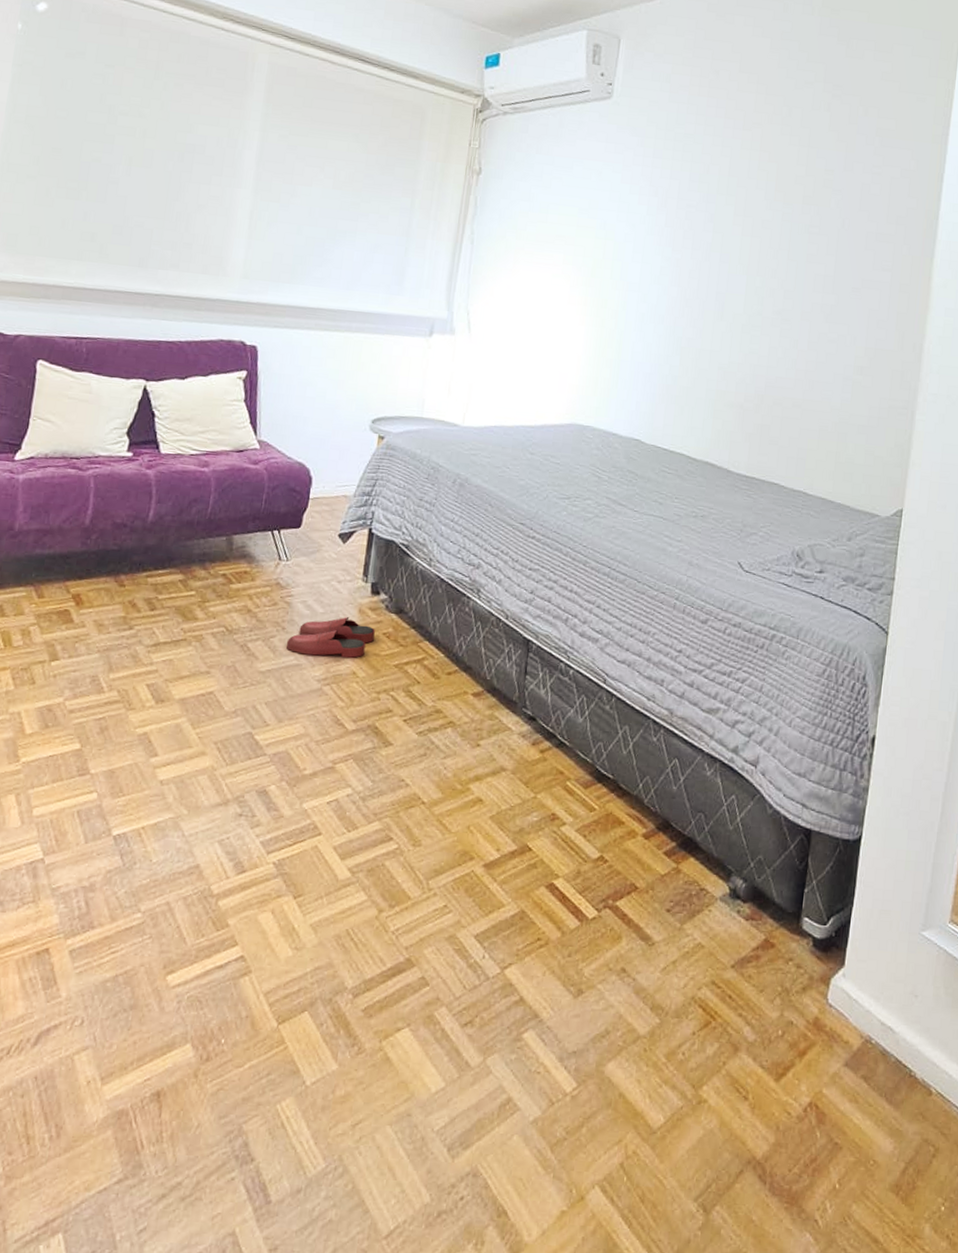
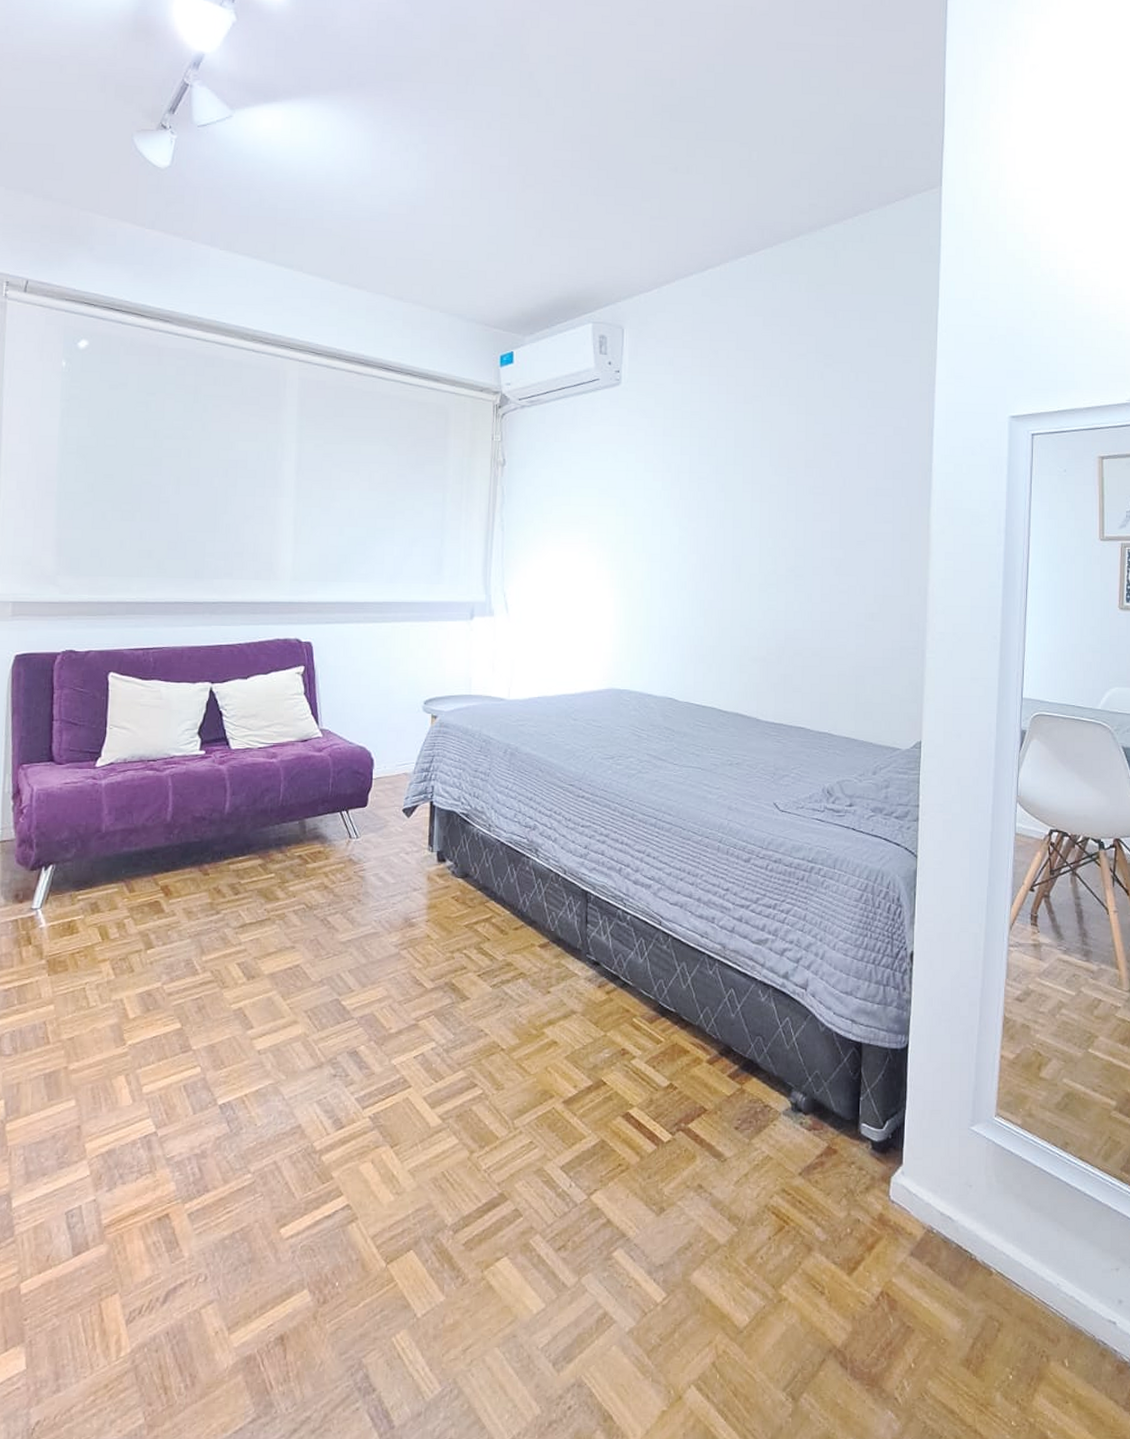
slippers: present [286,617,375,658] -> none [363,885,444,923]

